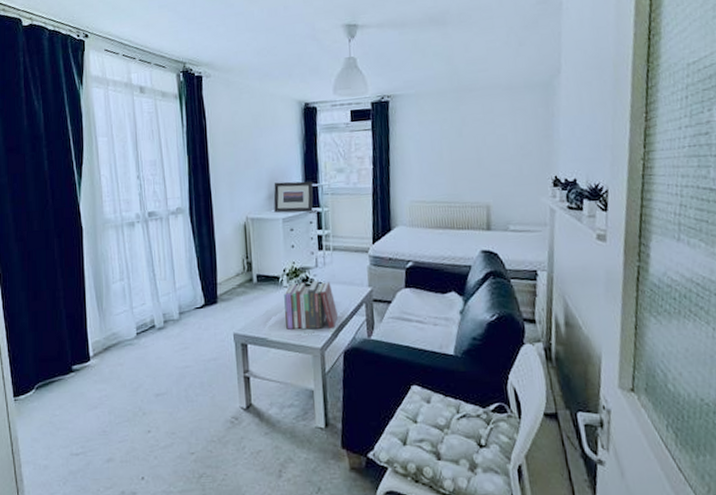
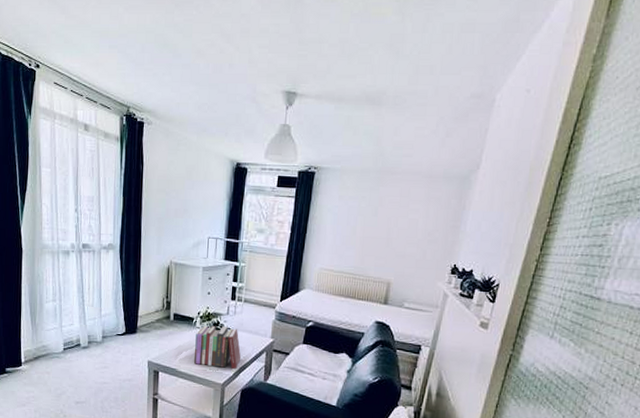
picture frame: present [273,181,313,213] -> none [196,233,234,265]

